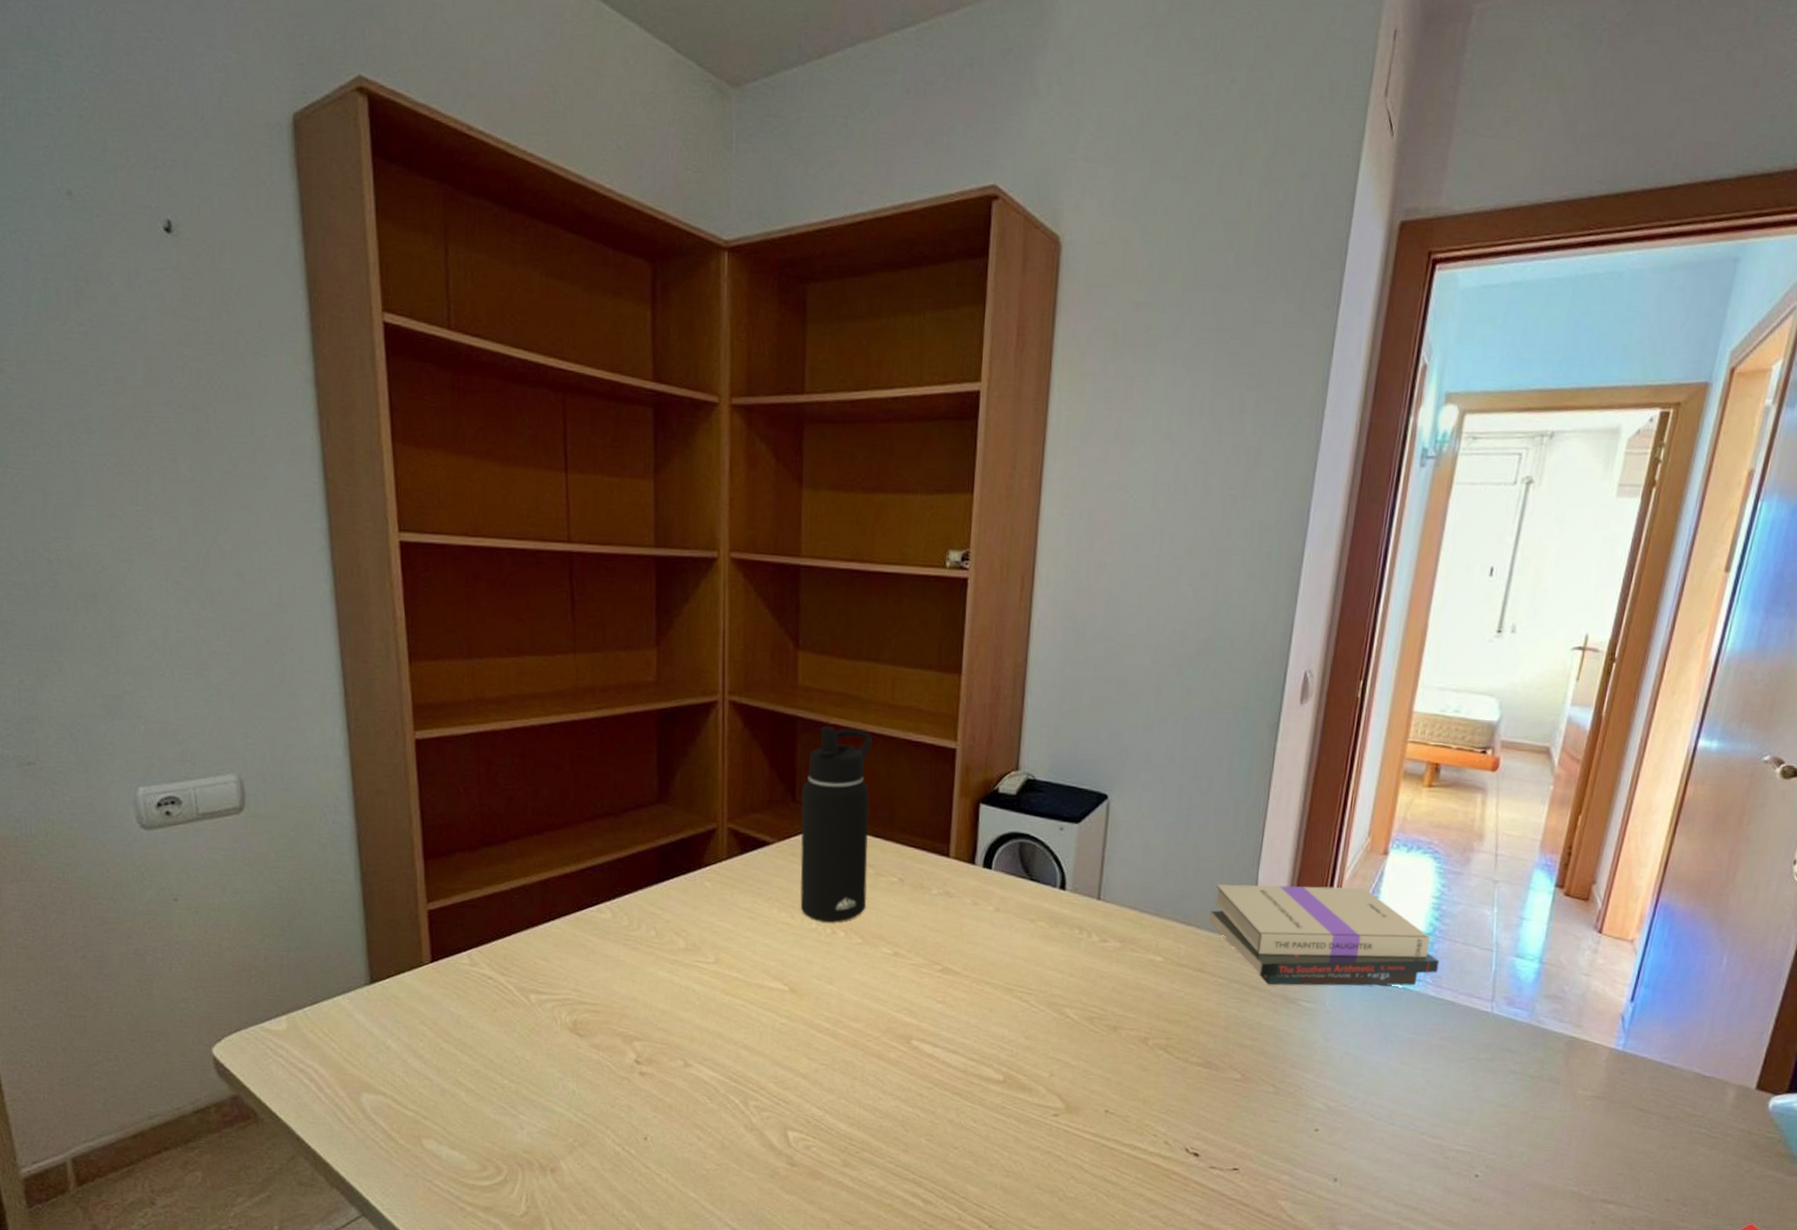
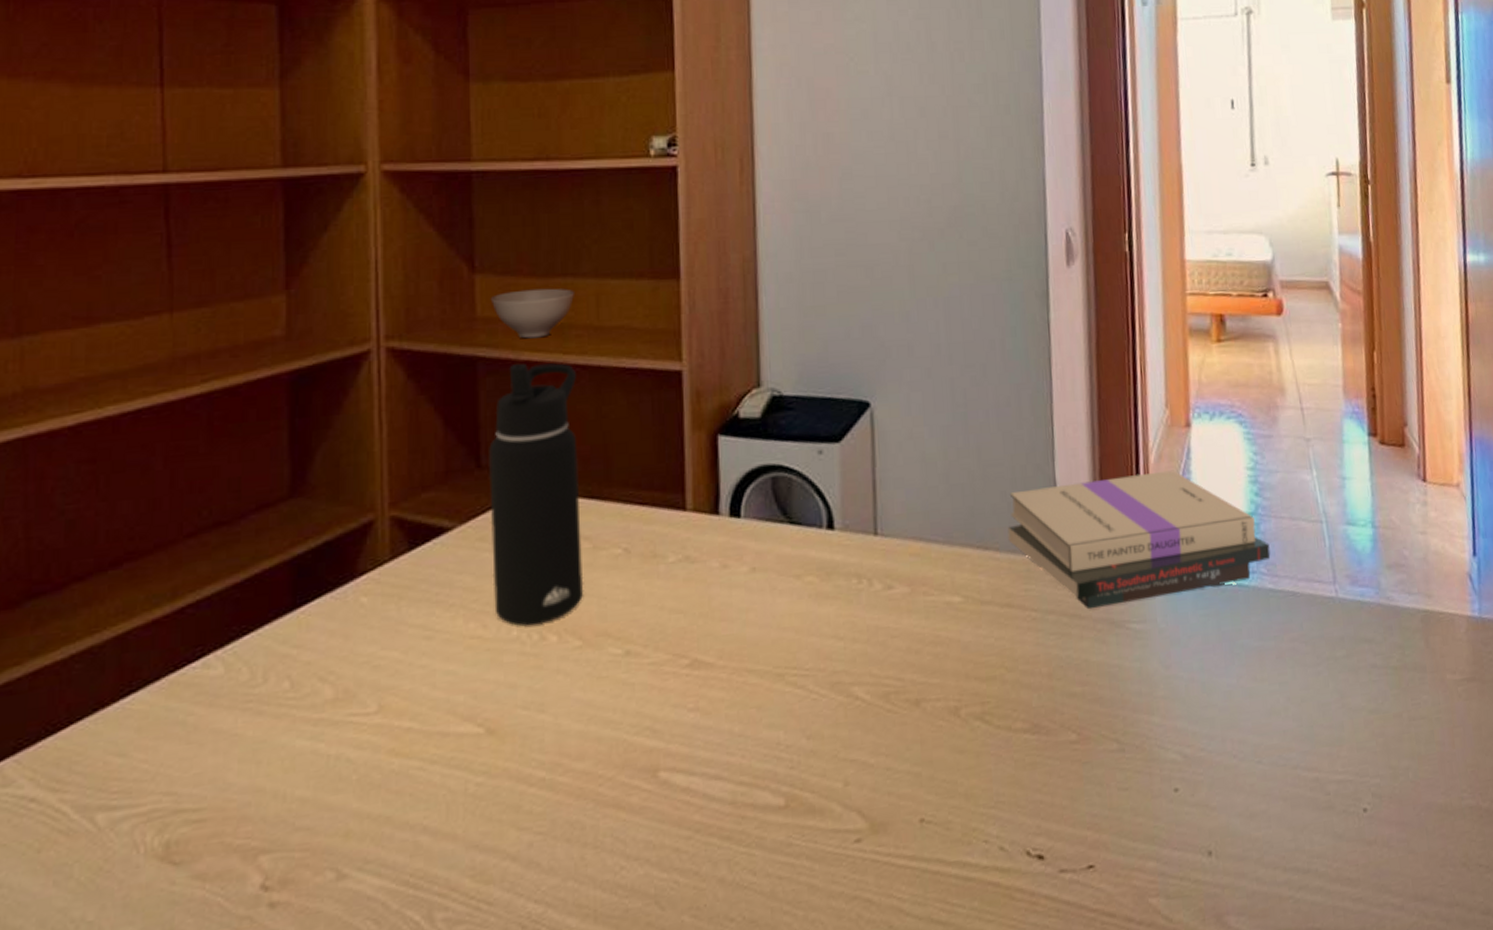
bowl: none [809,667,876,708] -> present [490,288,575,339]

